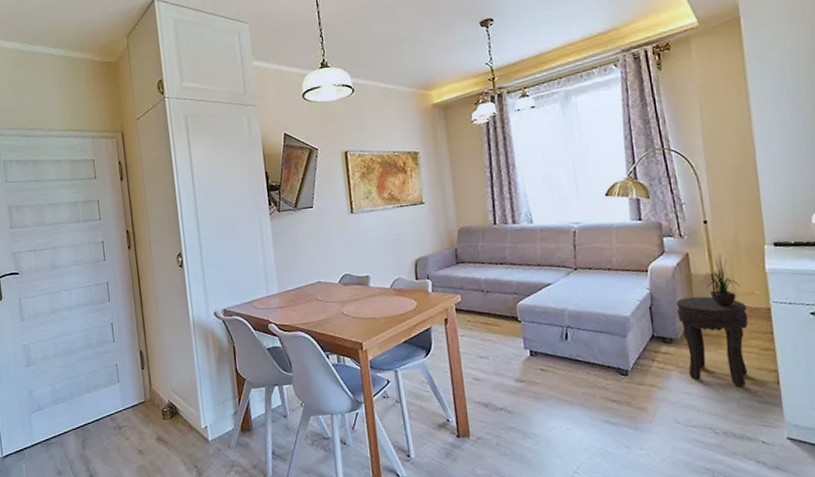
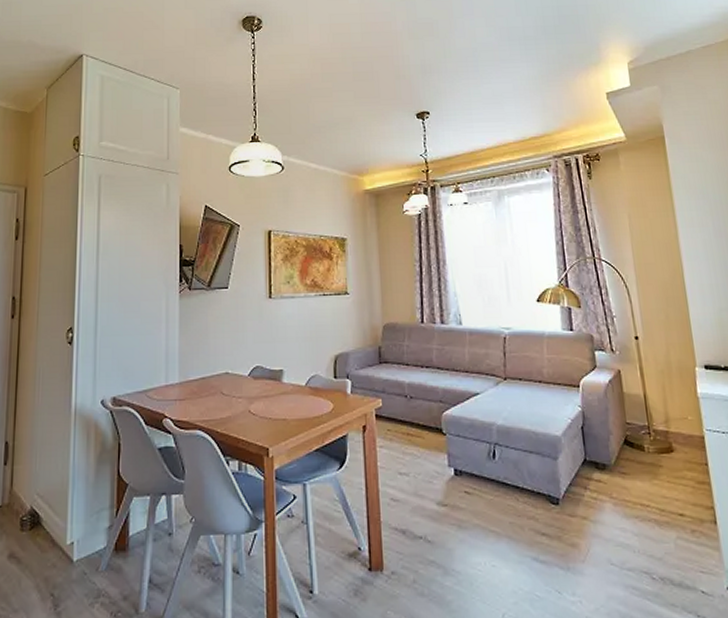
side table: present [675,296,749,388] -> none [608,418,684,526]
potted plant: present [700,252,741,307] -> none [633,372,674,432]

